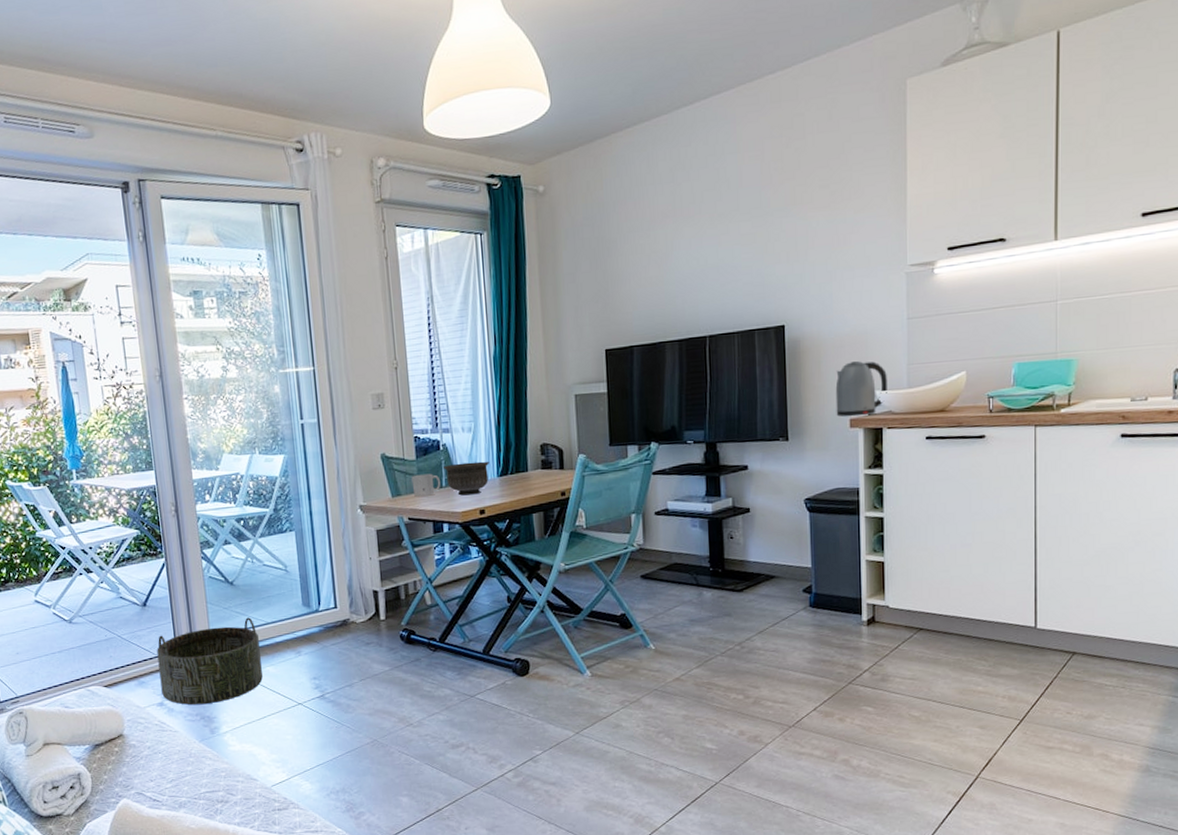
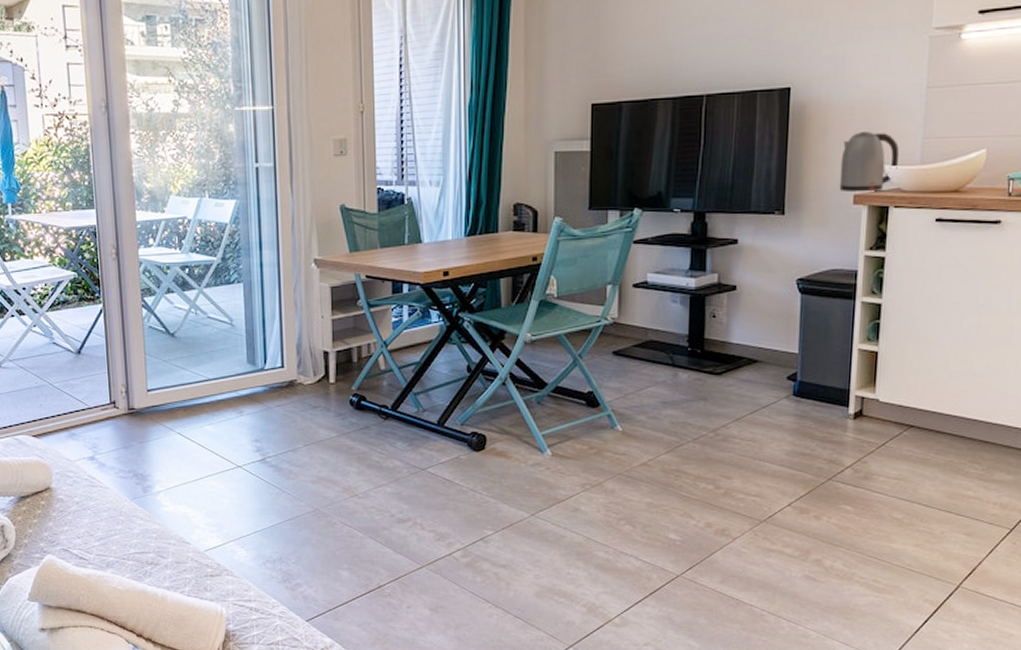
basket: present [157,617,263,705] -> none [90,372,201,462]
mug: present [411,473,441,498] -> none [372,229,403,255]
bowl: present [443,461,490,496] -> none [407,219,457,255]

